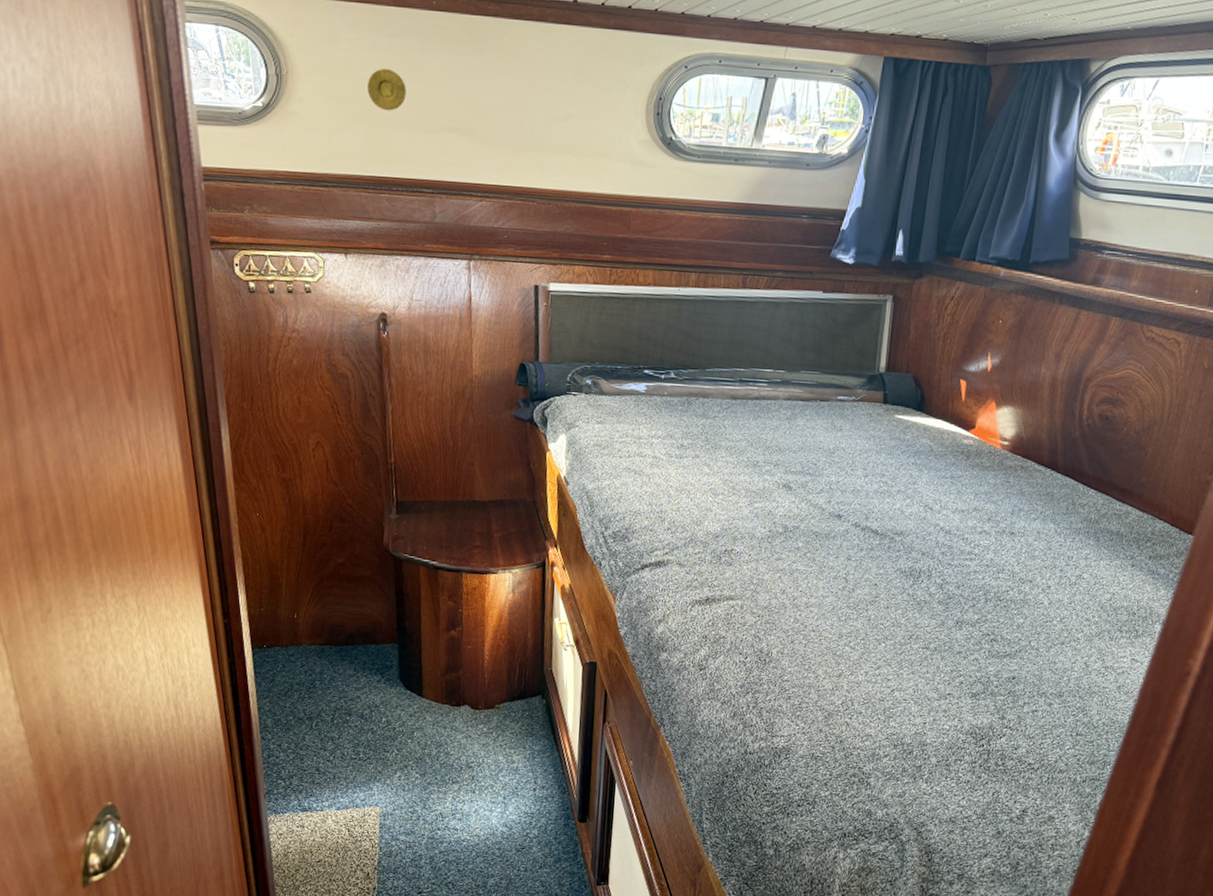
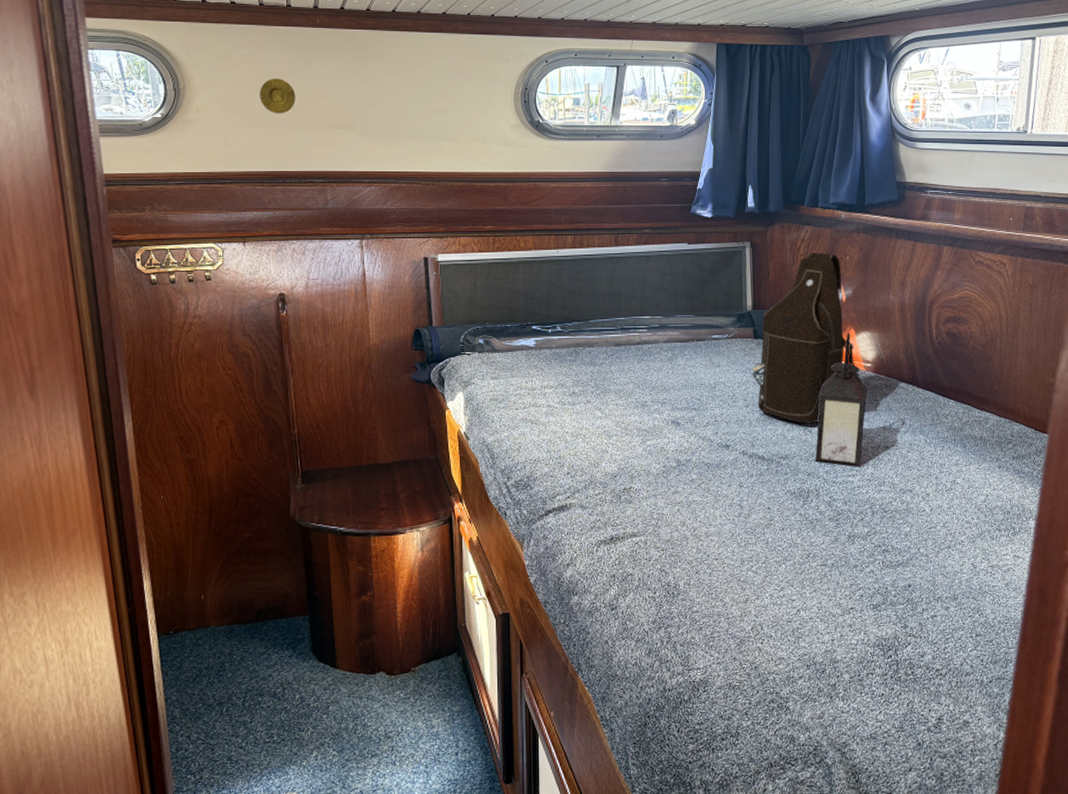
shoulder bag: none [875,312,995,501] -> present [751,253,861,424]
lantern: none [932,406,1000,551] -> present [815,333,867,467]

